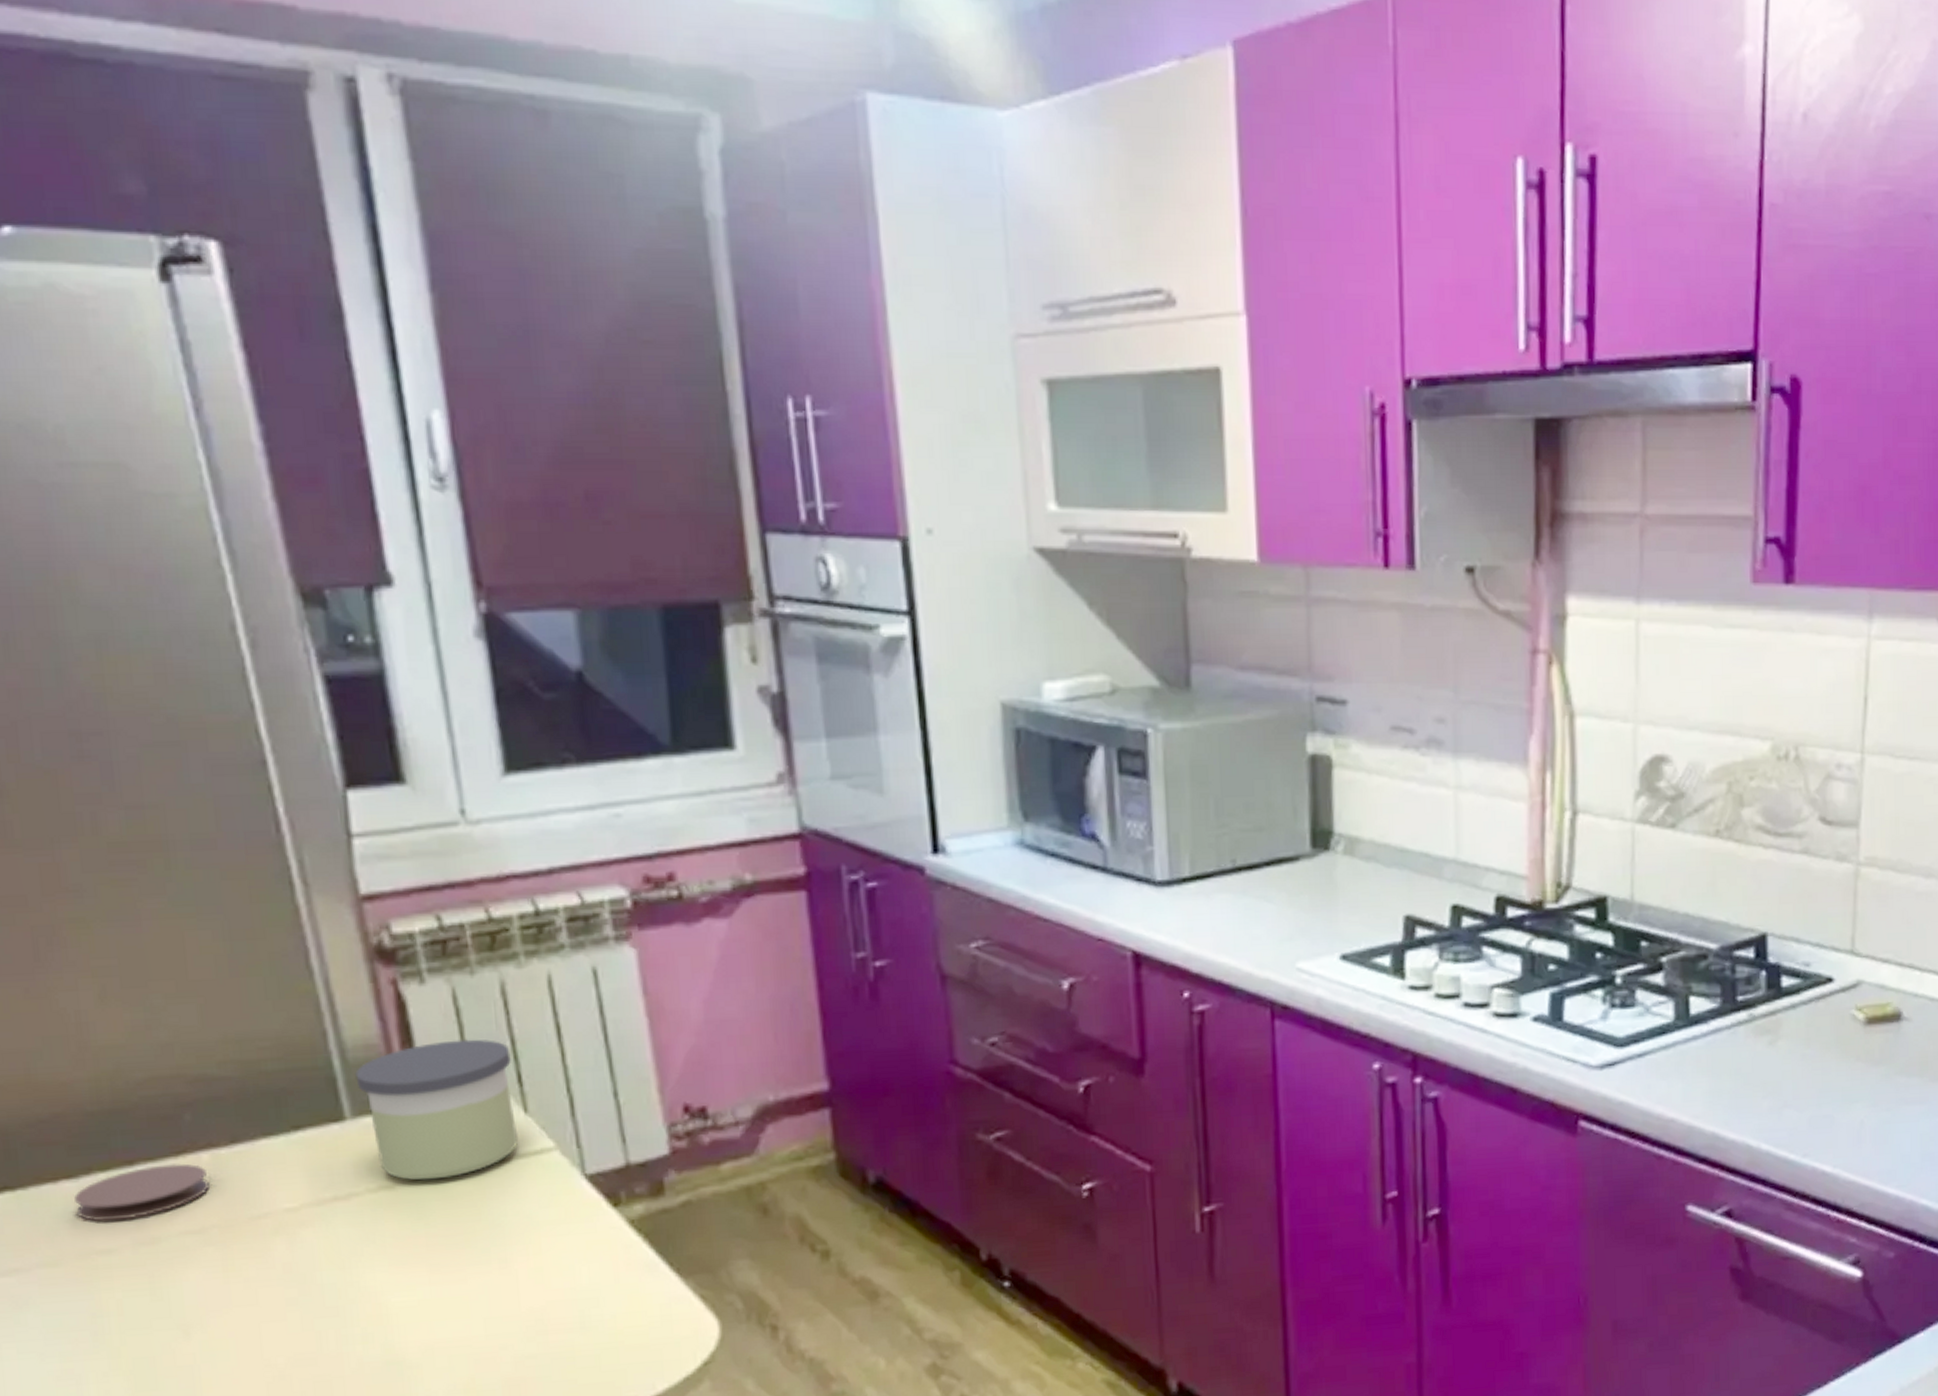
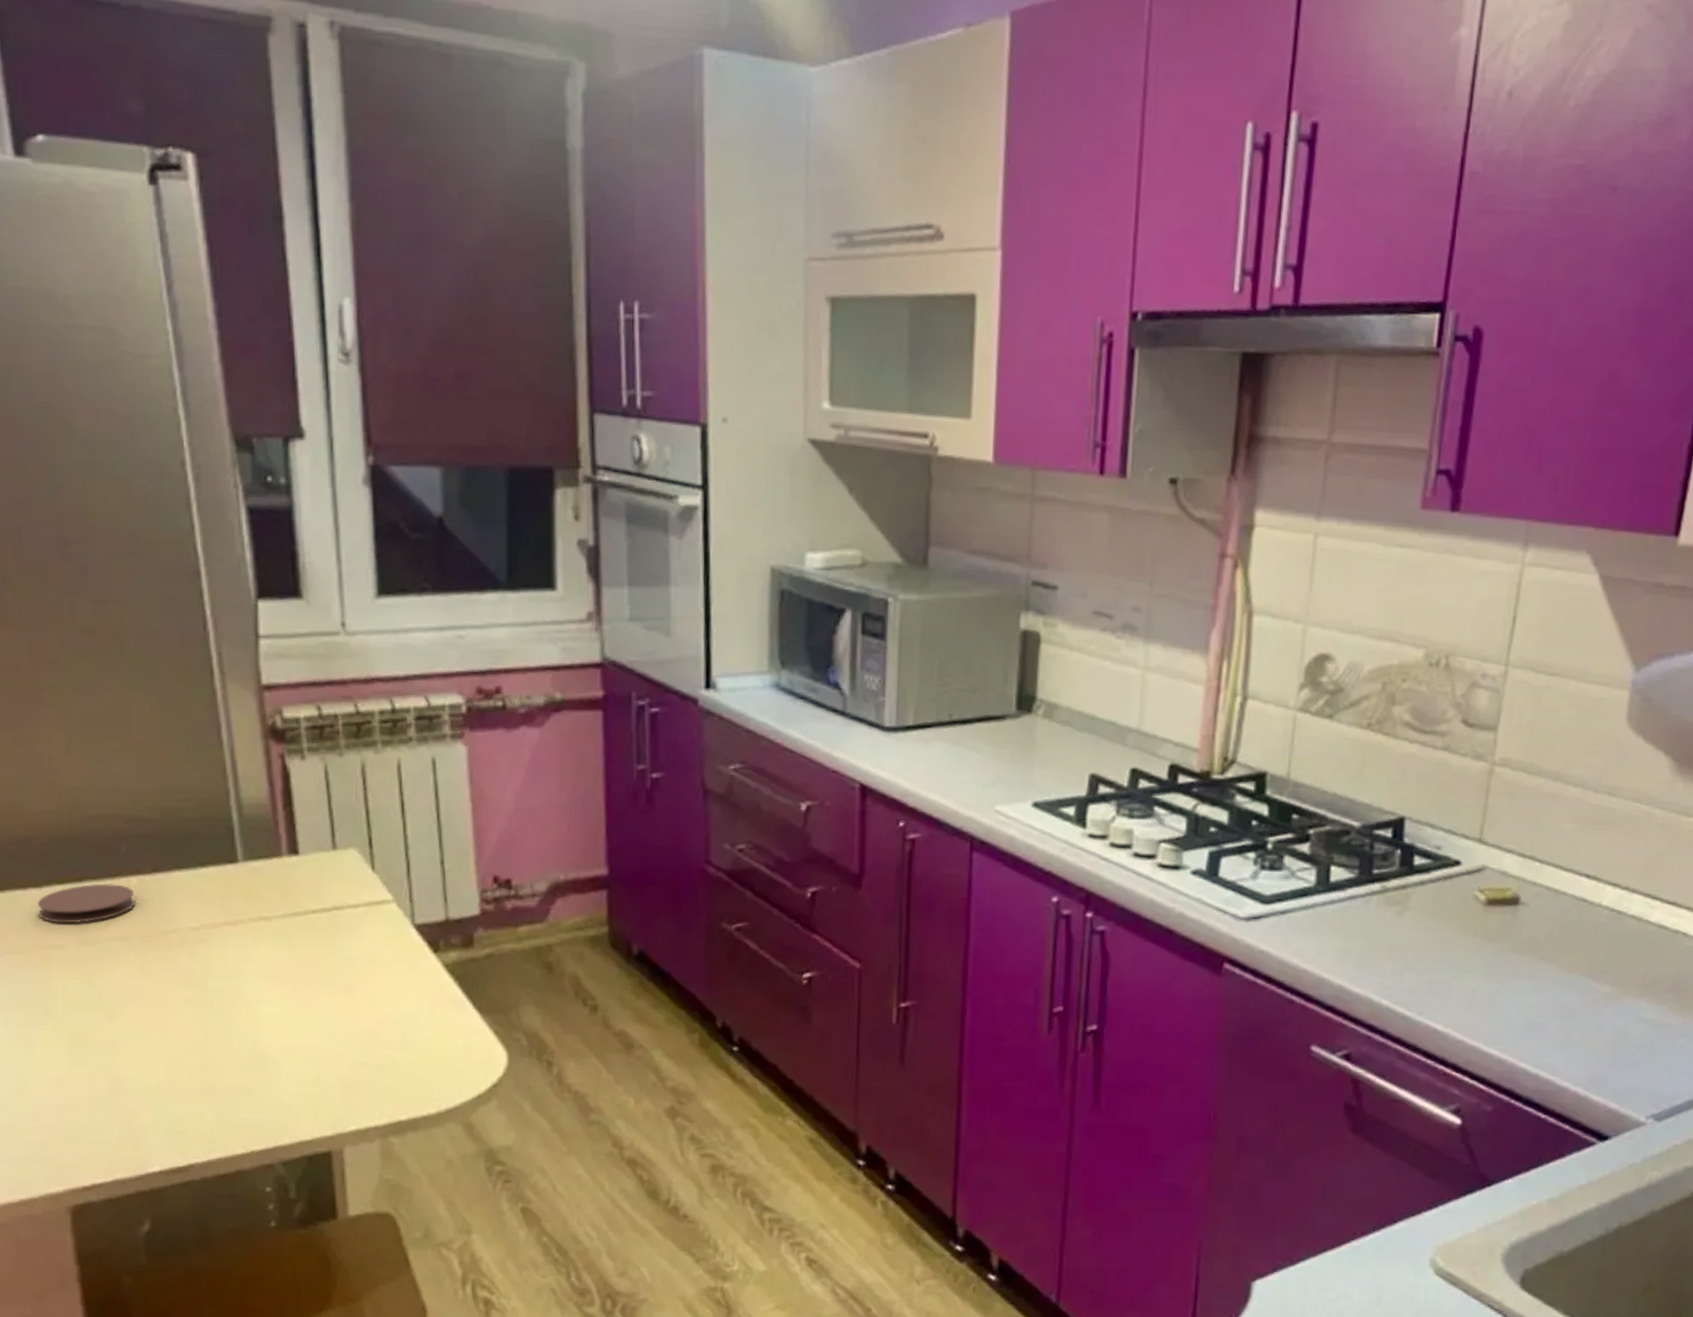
candle: present [355,1039,519,1181] -> none [248,807,366,916]

